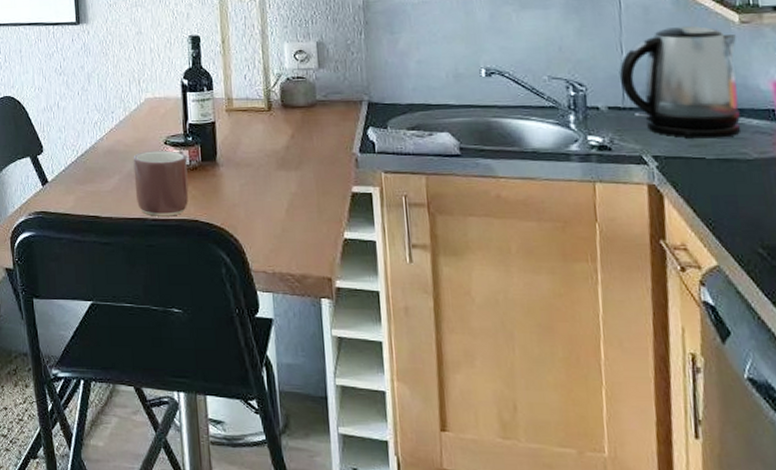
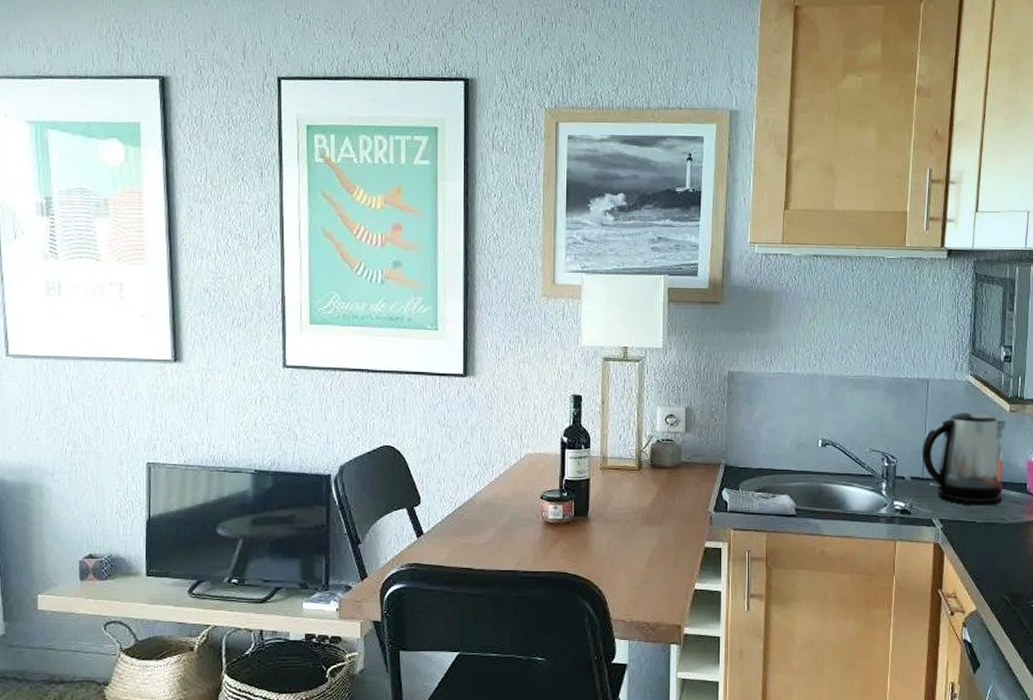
mug: present [133,151,189,216] -> none [509,505,560,569]

